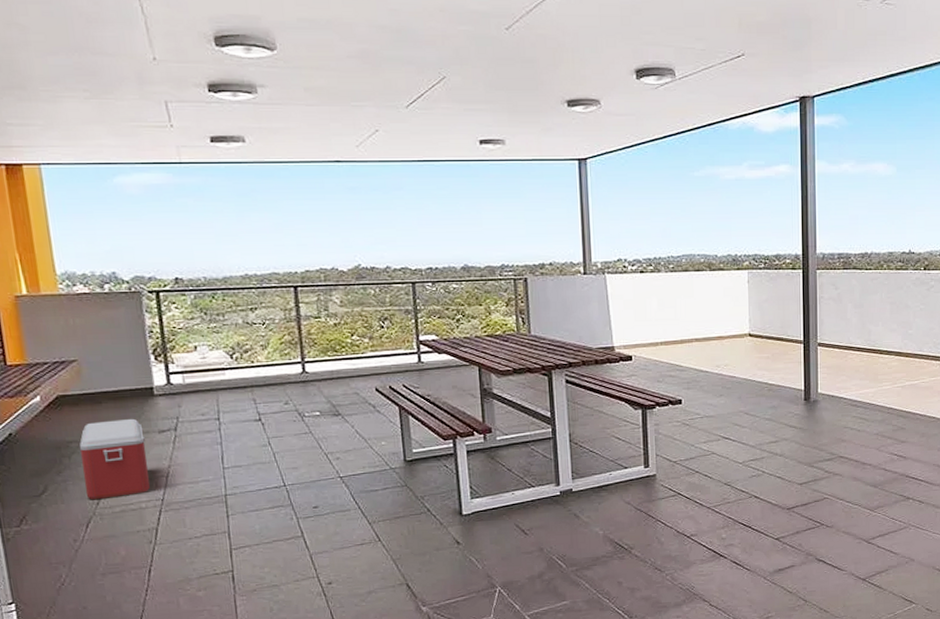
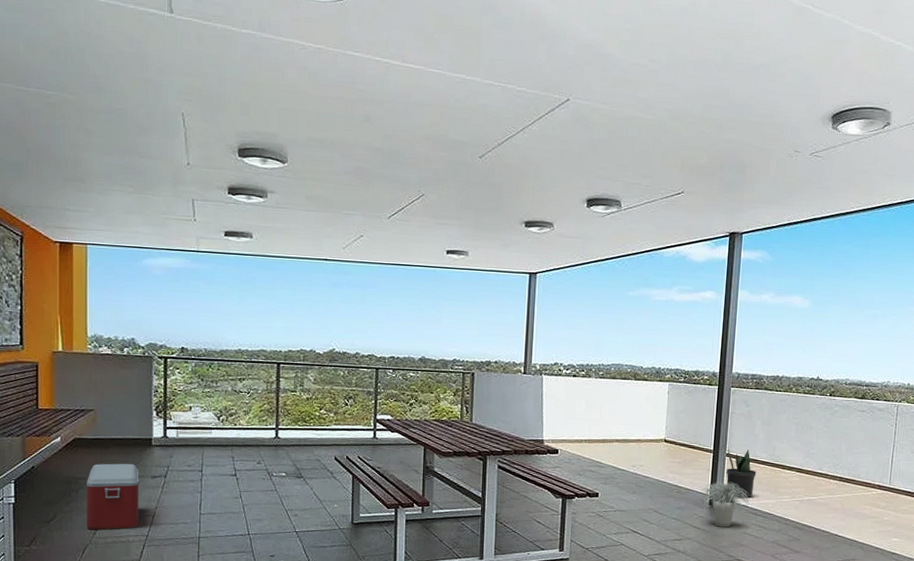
potted plant: none [794,373,847,424] -> present [701,481,749,528]
planter: none [819,336,852,389] -> present [726,448,757,498]

